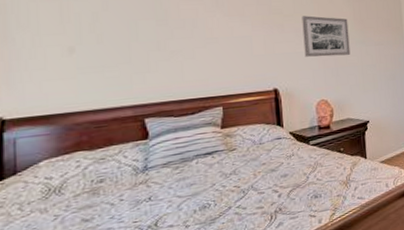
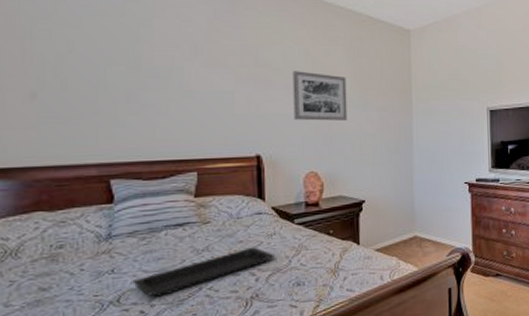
serving tray: none [168,167,294,218] -> present [132,247,274,297]

